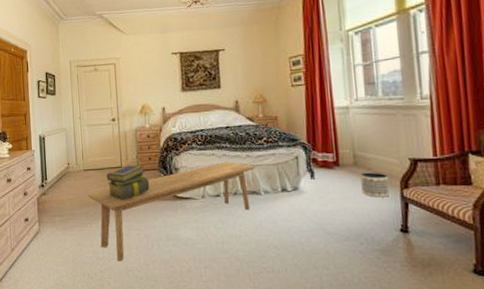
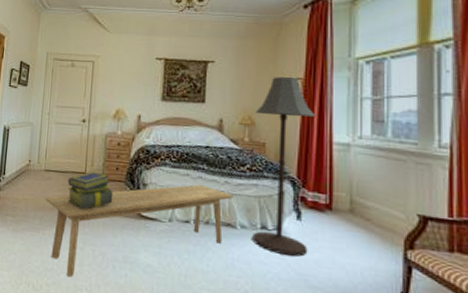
floor lamp: none [266,54,323,210] -> present [252,76,316,257]
planter: present [360,172,389,198] -> none [357,222,389,256]

